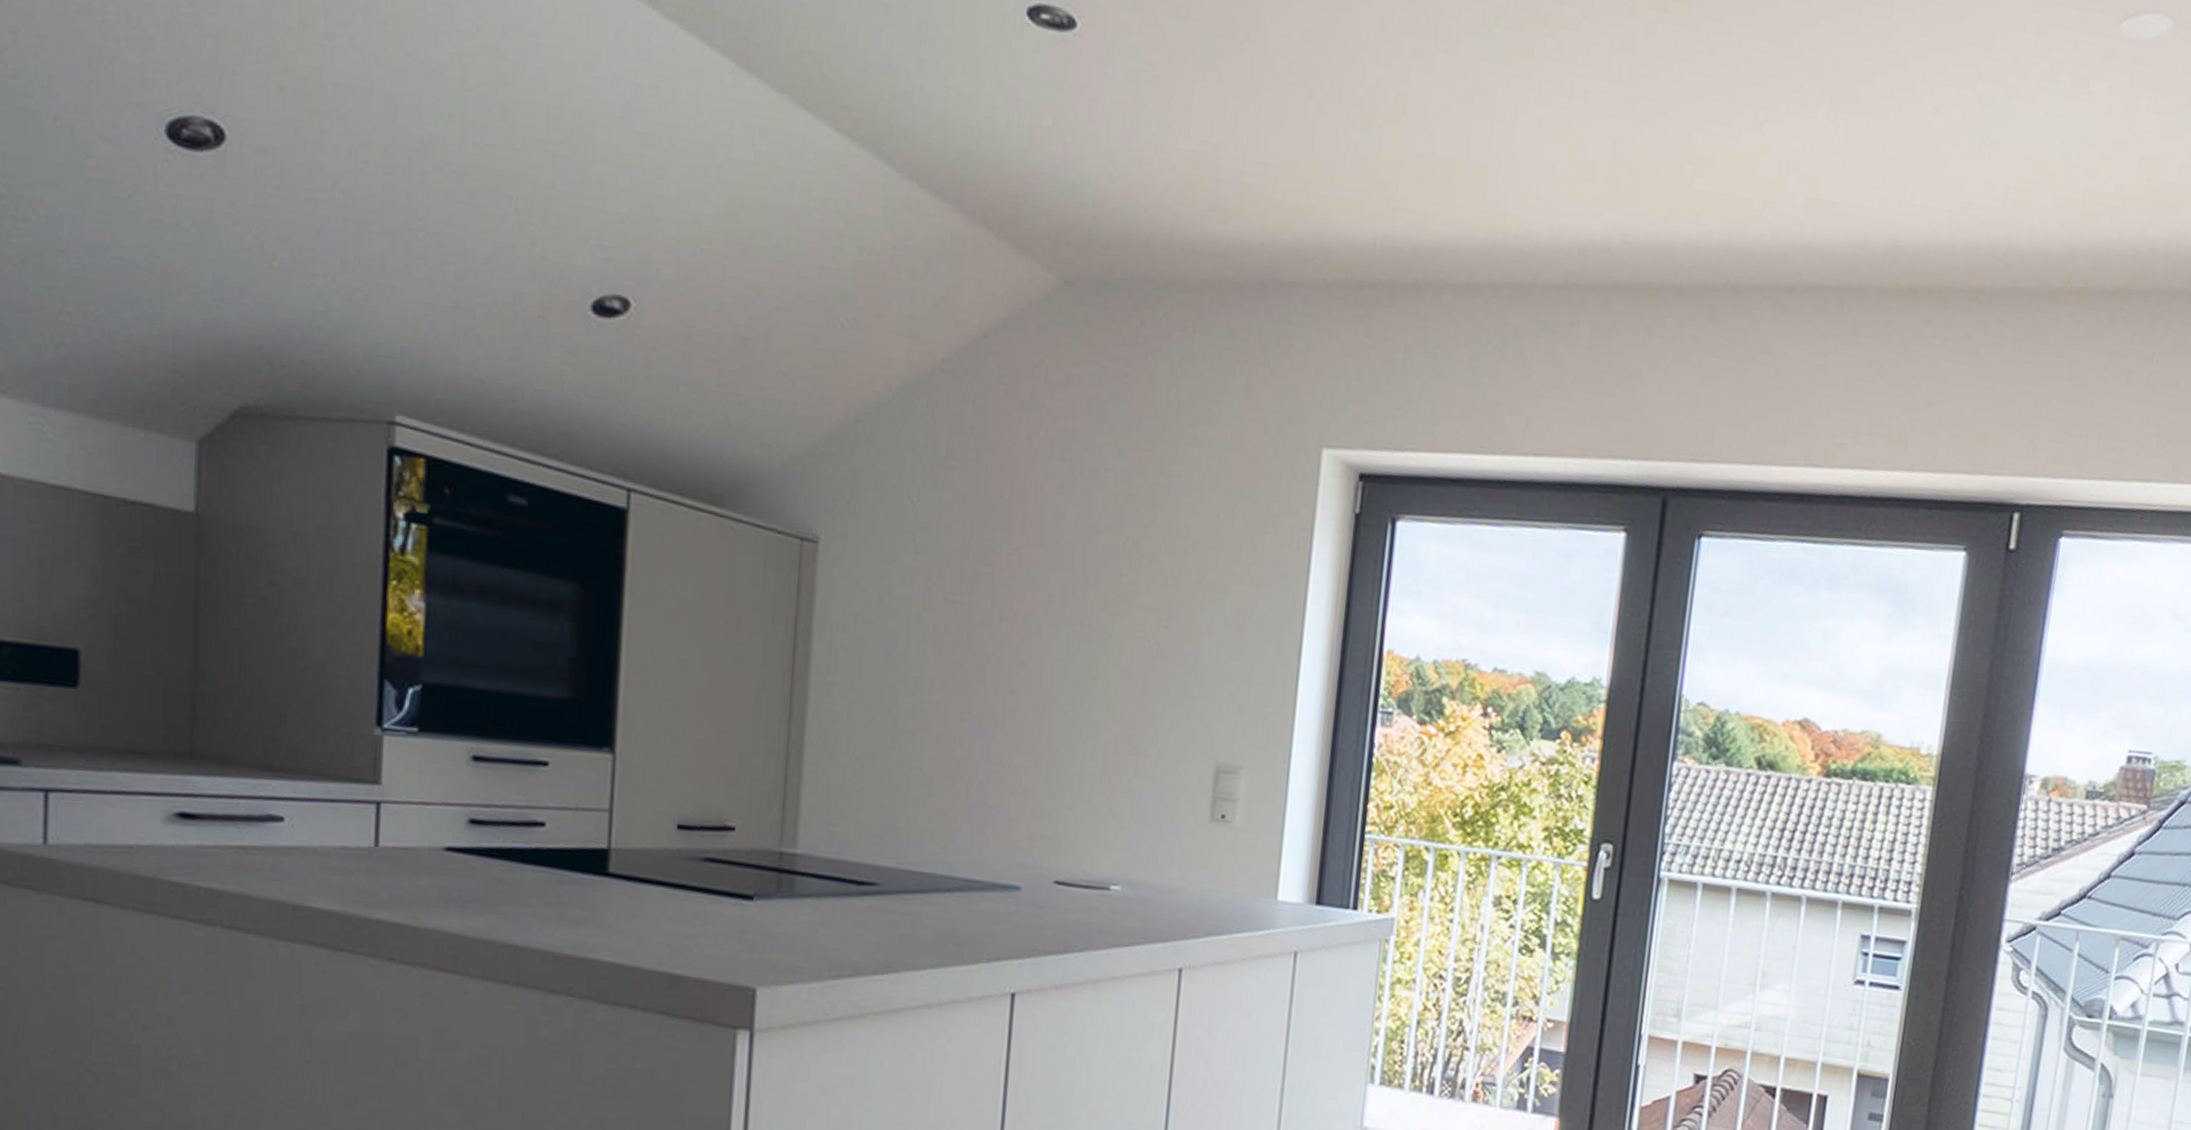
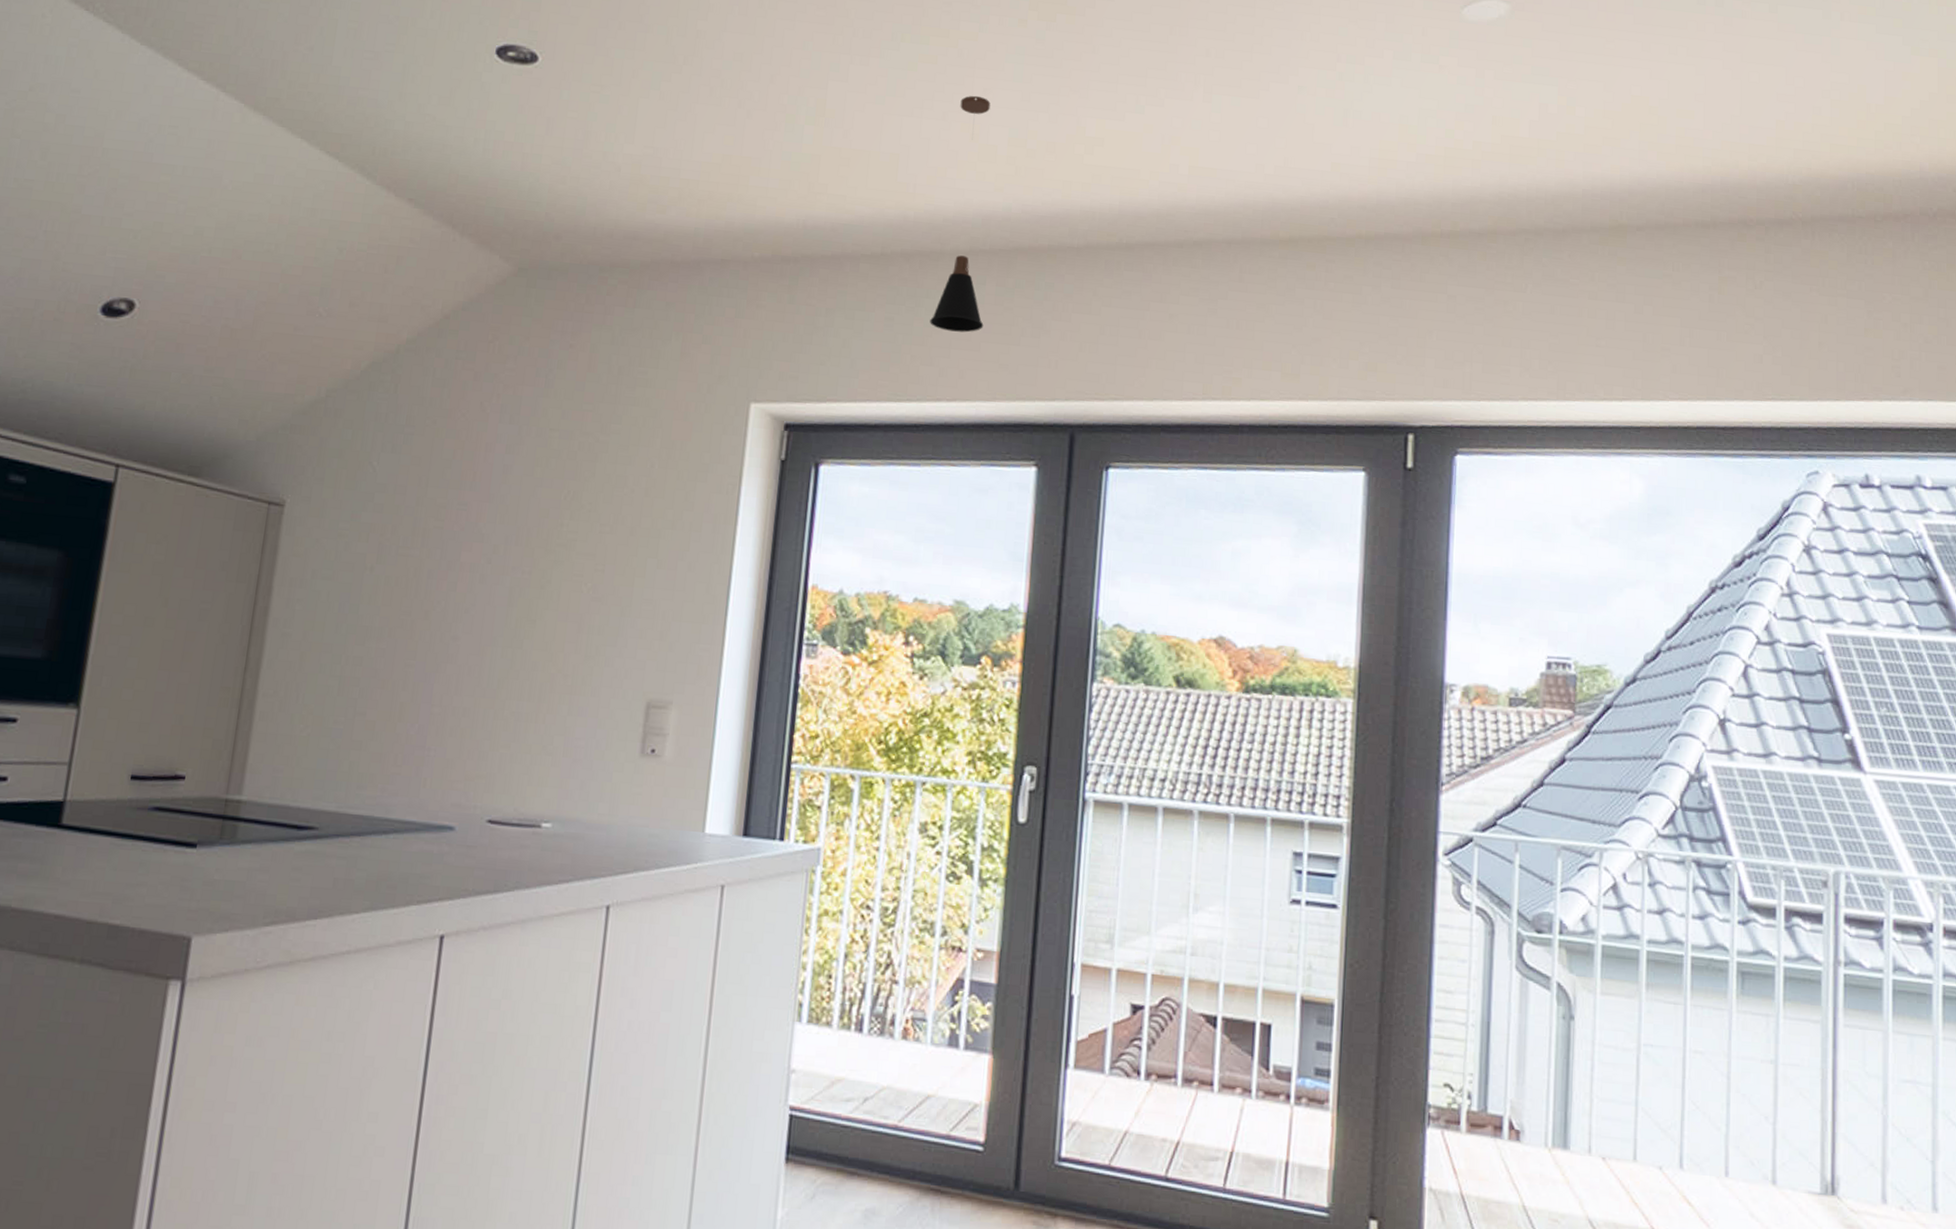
pendant lamp: none [1517,98,1592,380] -> present [930,95,991,333]

